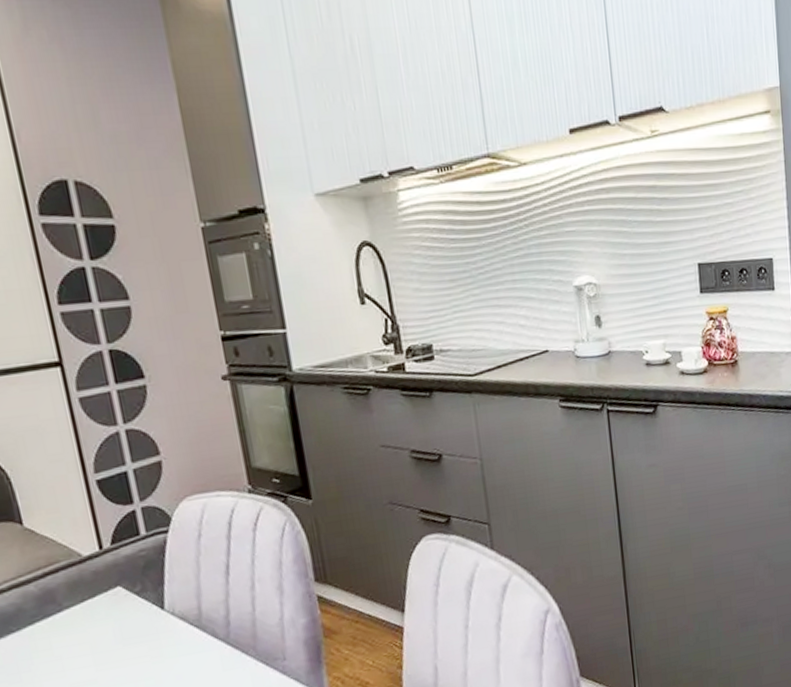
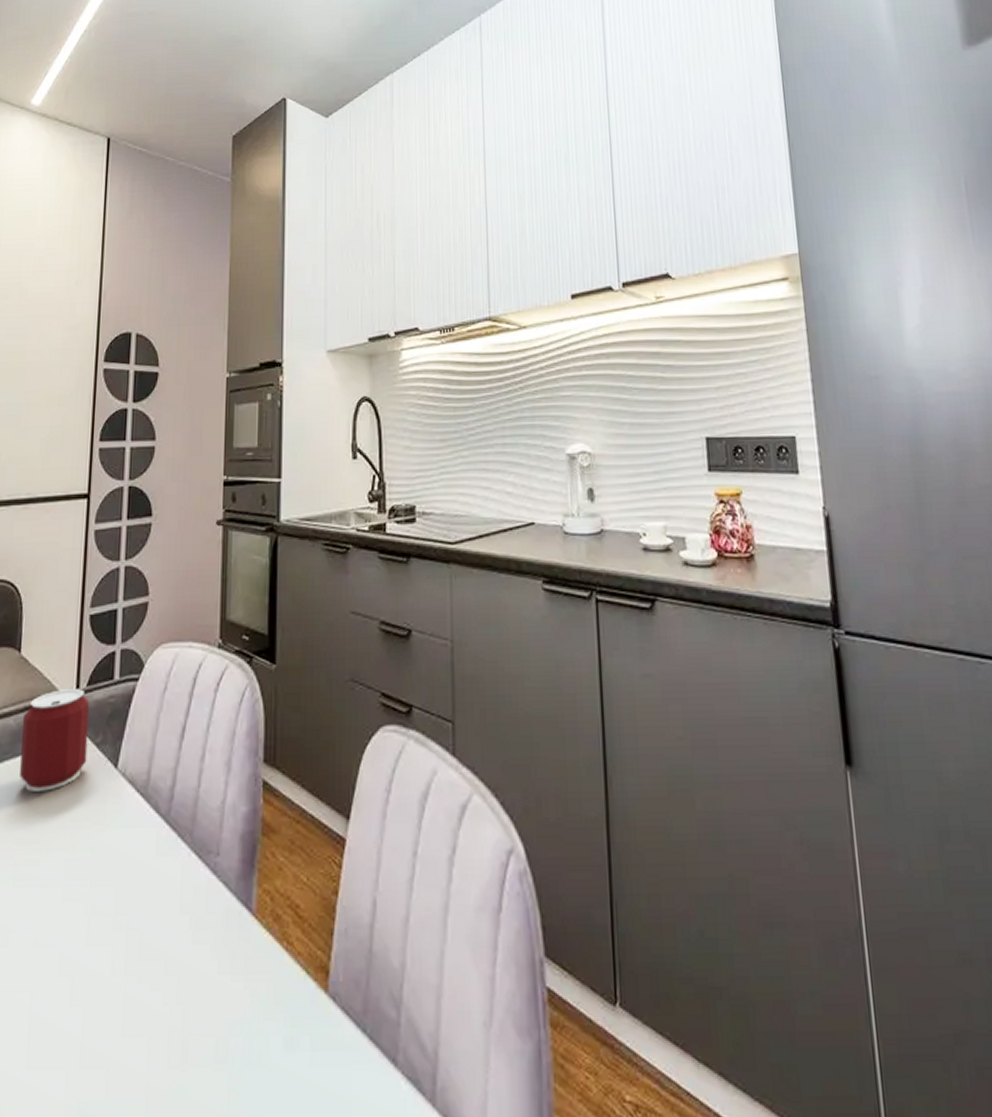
can: none [44,548,129,644] -> present [20,689,90,792]

